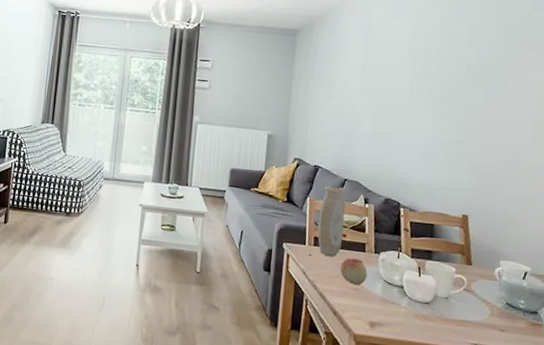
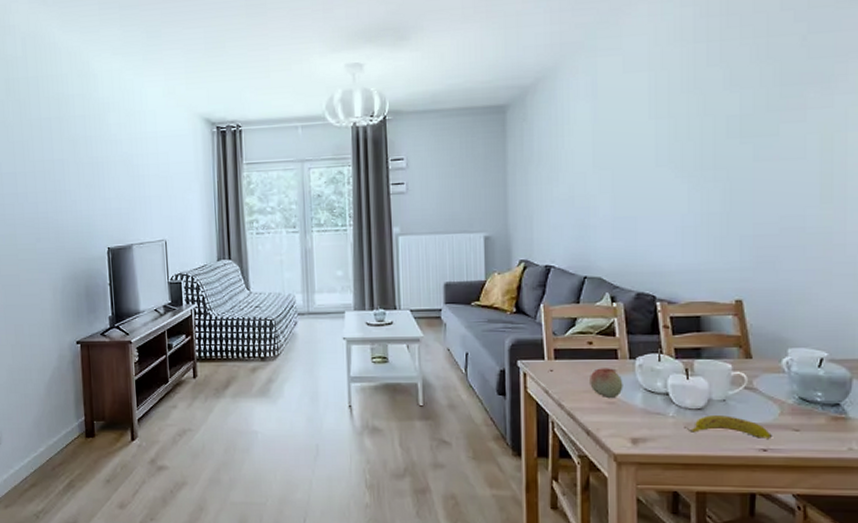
vase: present [317,185,346,257] -> none [557,286,589,370]
banana: none [413,309,483,335] -> present [684,415,772,438]

